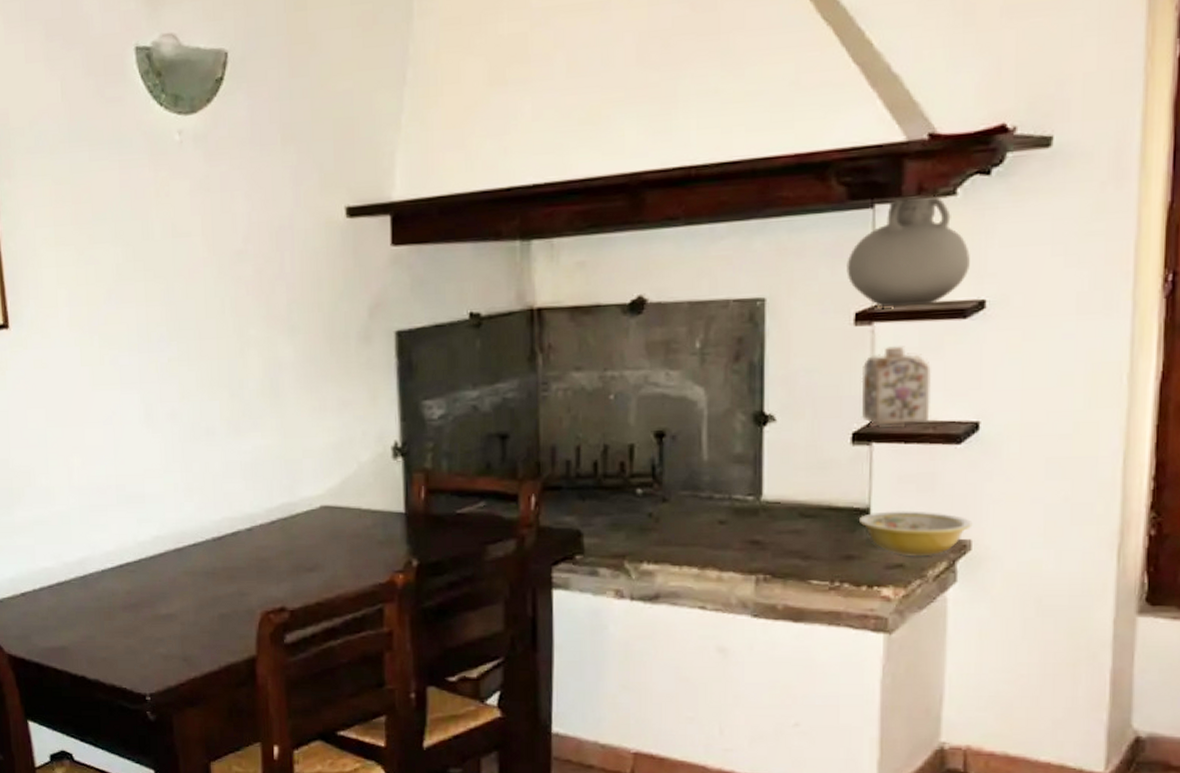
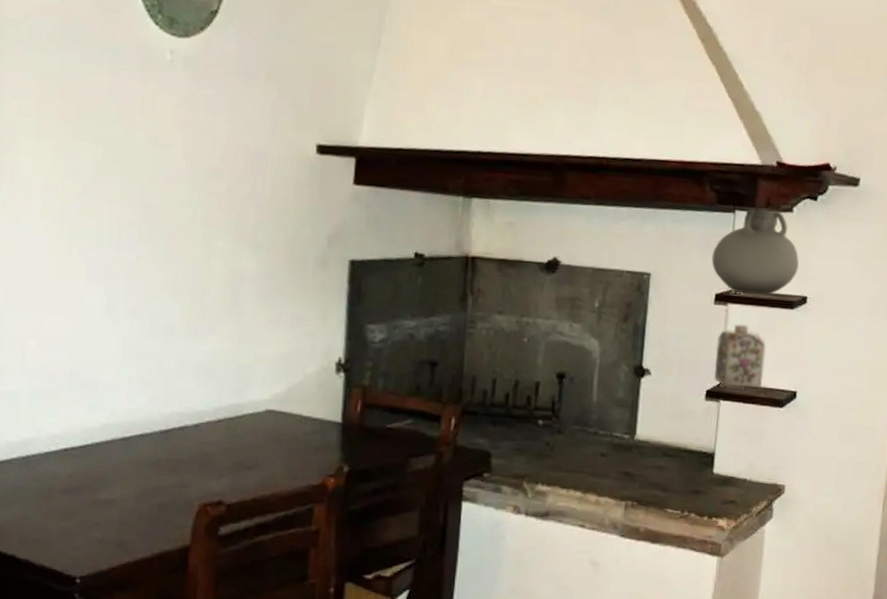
ceramic bowl: present [858,511,973,556] -> none [705,456,787,495]

